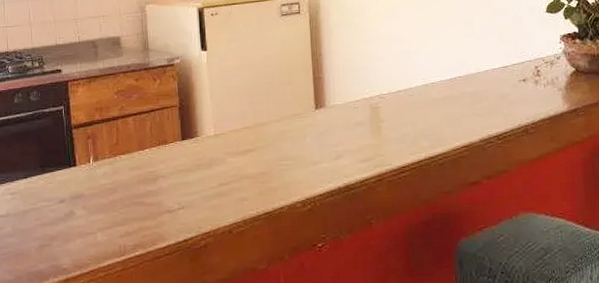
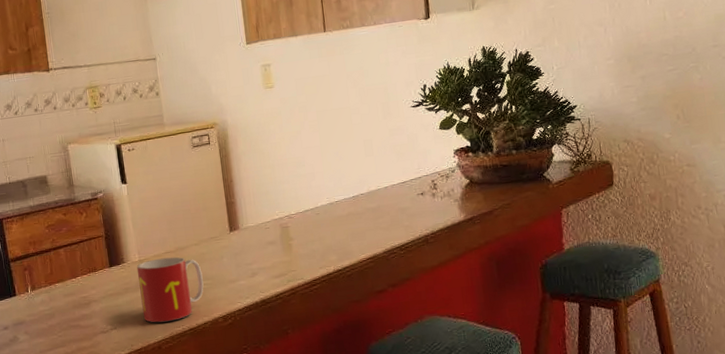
mug: none [211,133,283,204] -> present [136,257,204,323]

